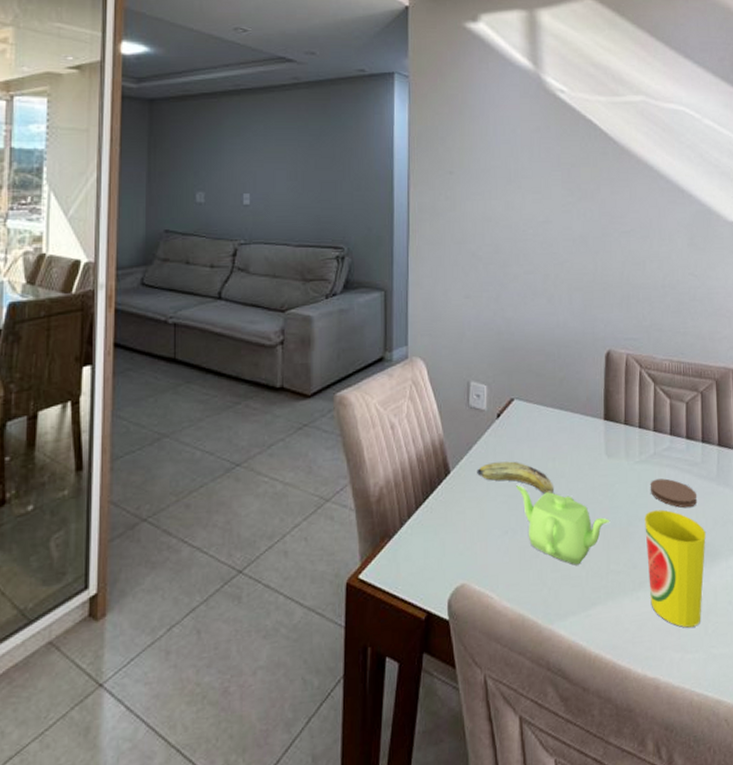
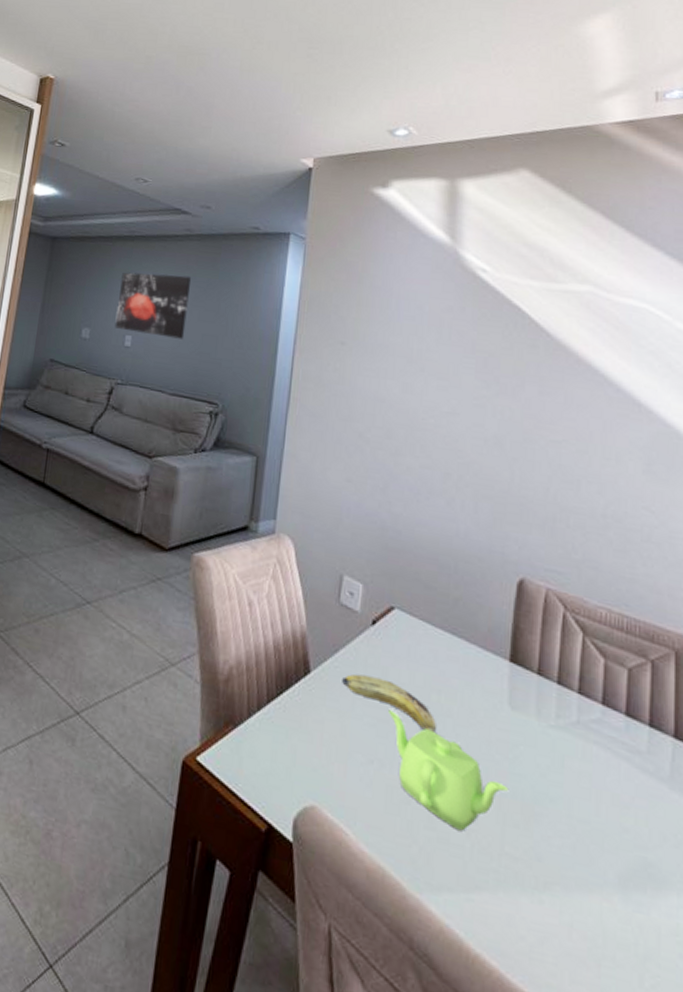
wall art: none [230,125,303,190] -> present [114,272,191,339]
cup: present [644,509,706,628] -> none [557,793,648,970]
coaster: present [650,478,698,509] -> none [568,755,638,808]

